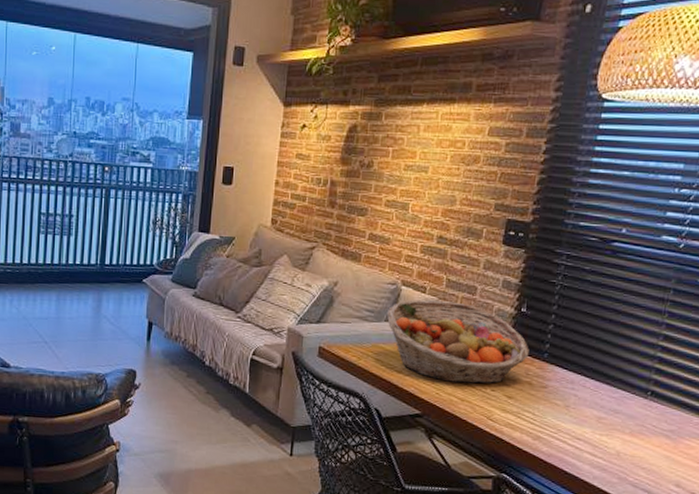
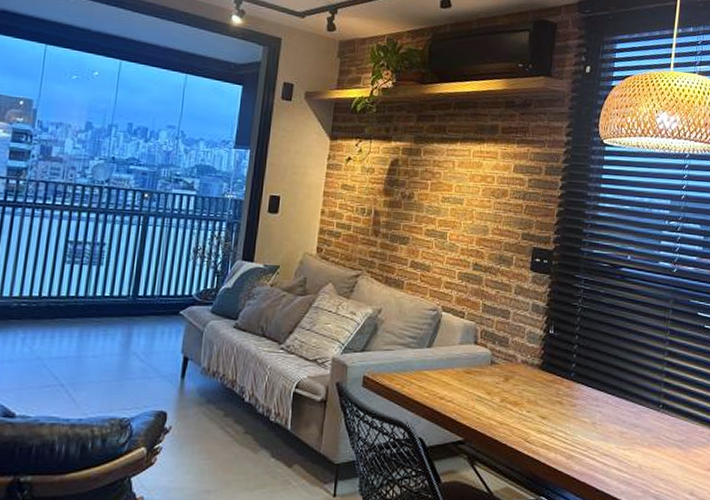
fruit basket: present [387,300,529,384] -> none [429,325,558,407]

